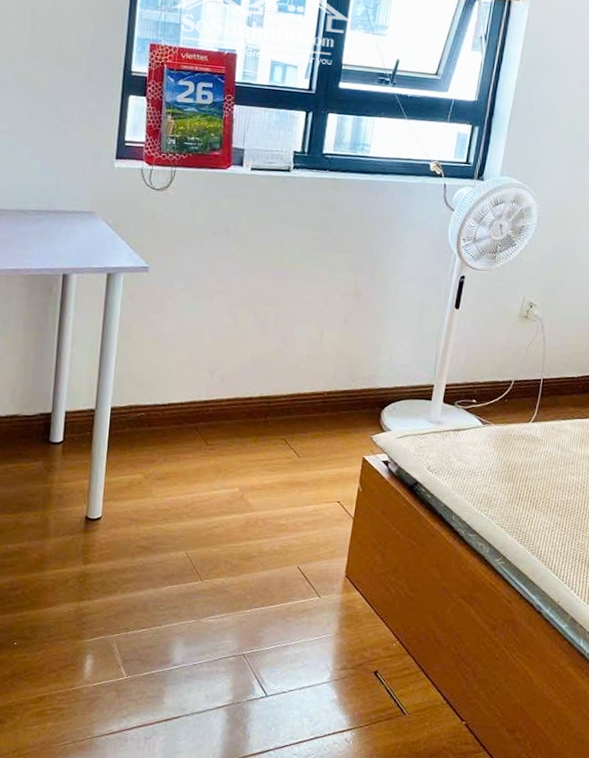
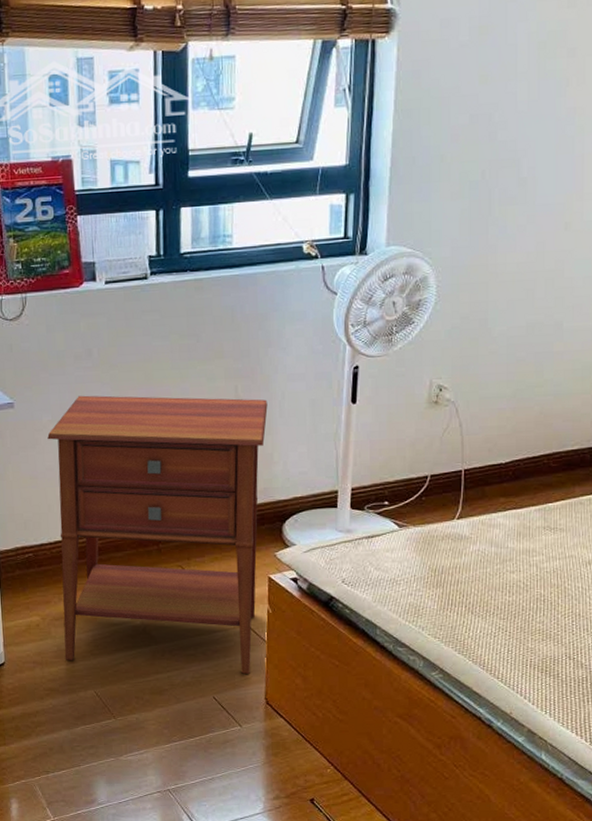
nightstand: none [161,269,382,547] -> present [47,395,268,674]

